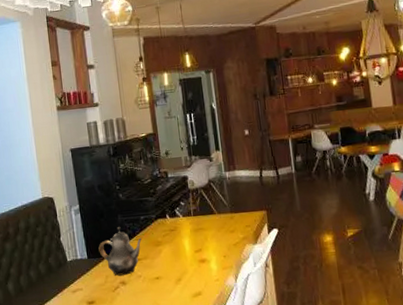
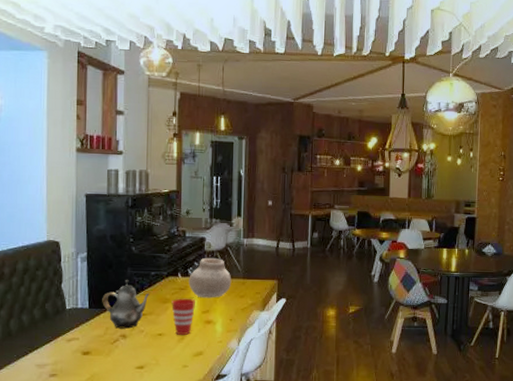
cup: none [164,239,188,277] -> present [171,298,195,335]
vase: none [177,195,220,238] -> present [189,257,232,298]

